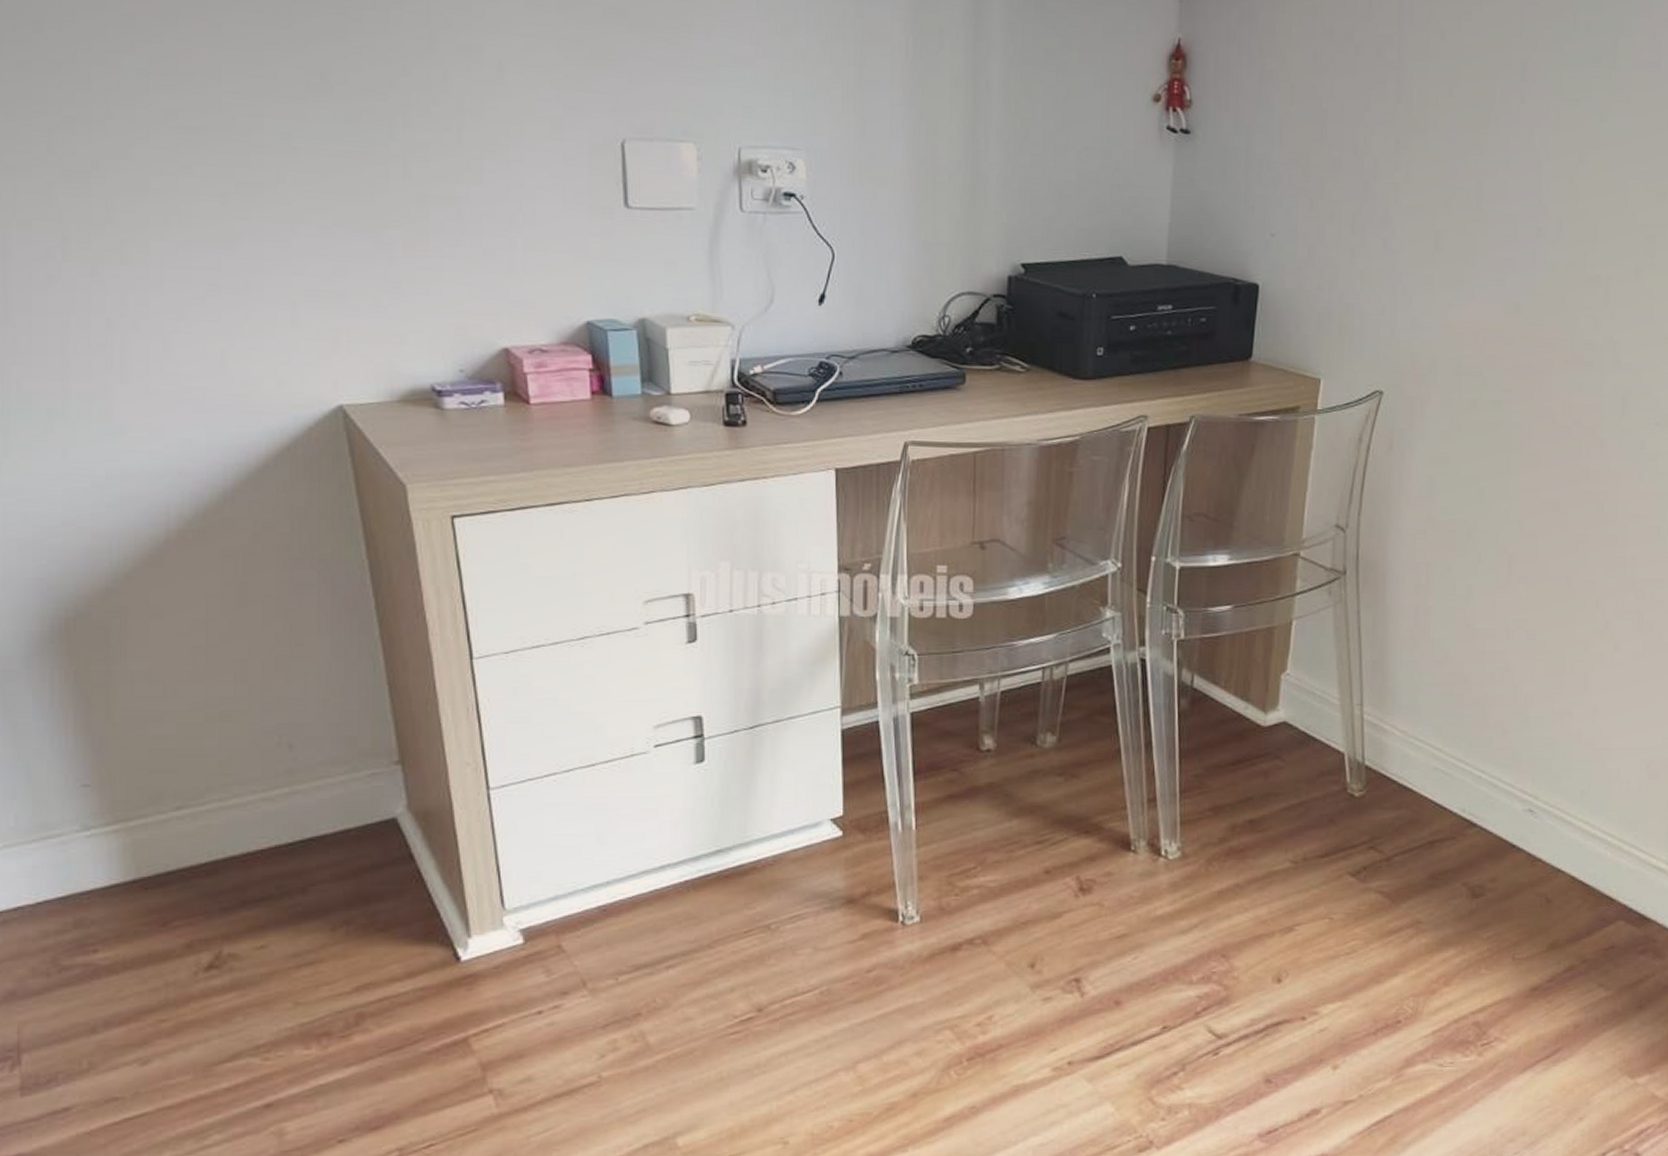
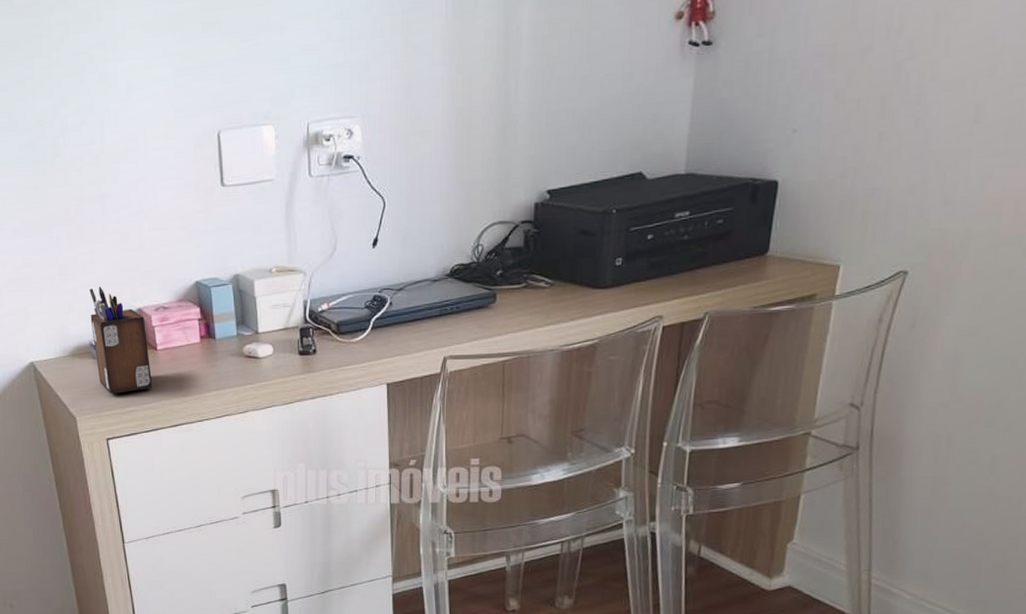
desk organizer: none [433,314,522,457] -> present [89,287,153,394]

